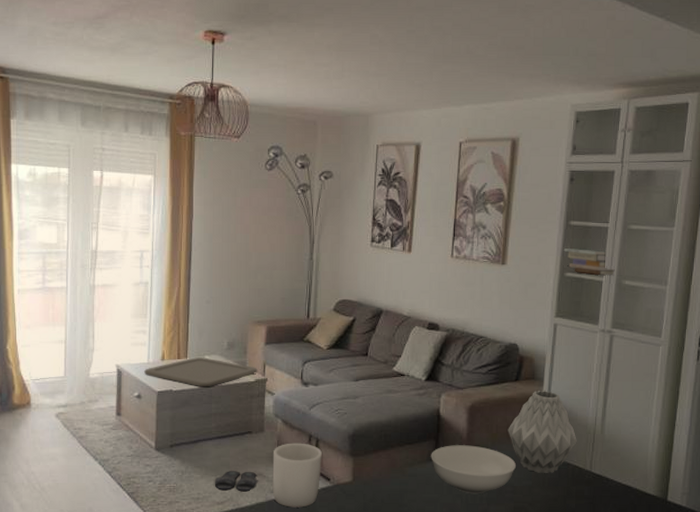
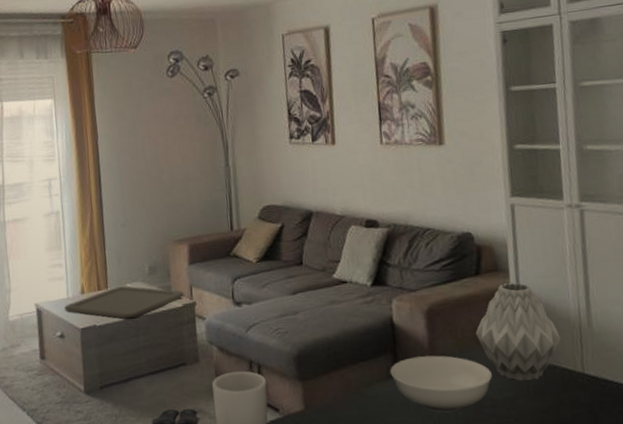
books: present [564,248,615,276] -> none [509,115,573,144]

